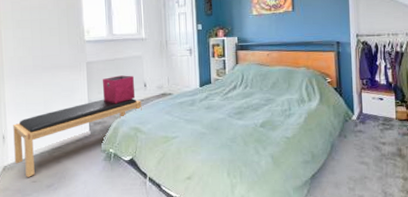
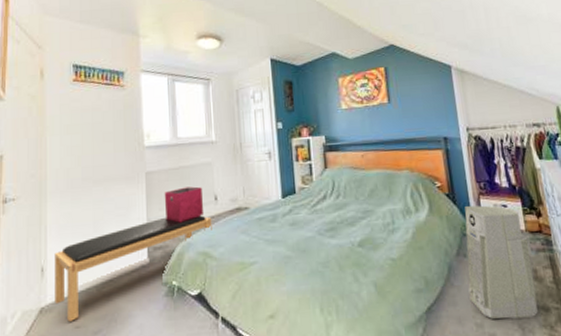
air purifier: none [346,98,399,185] -> present [464,205,538,319]

